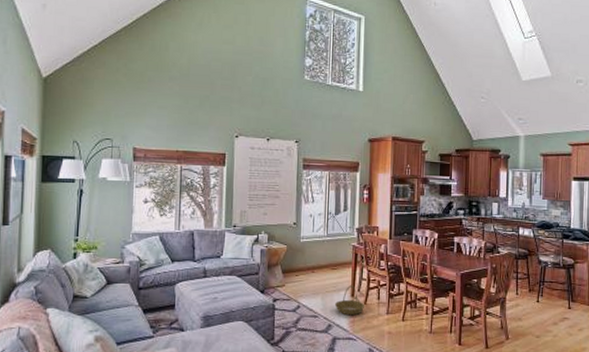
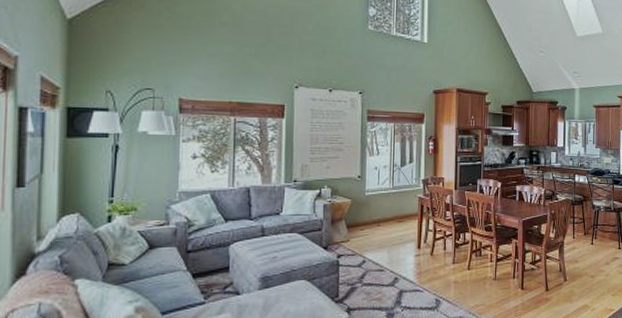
basket: present [335,285,364,316] -> none [402,237,431,268]

